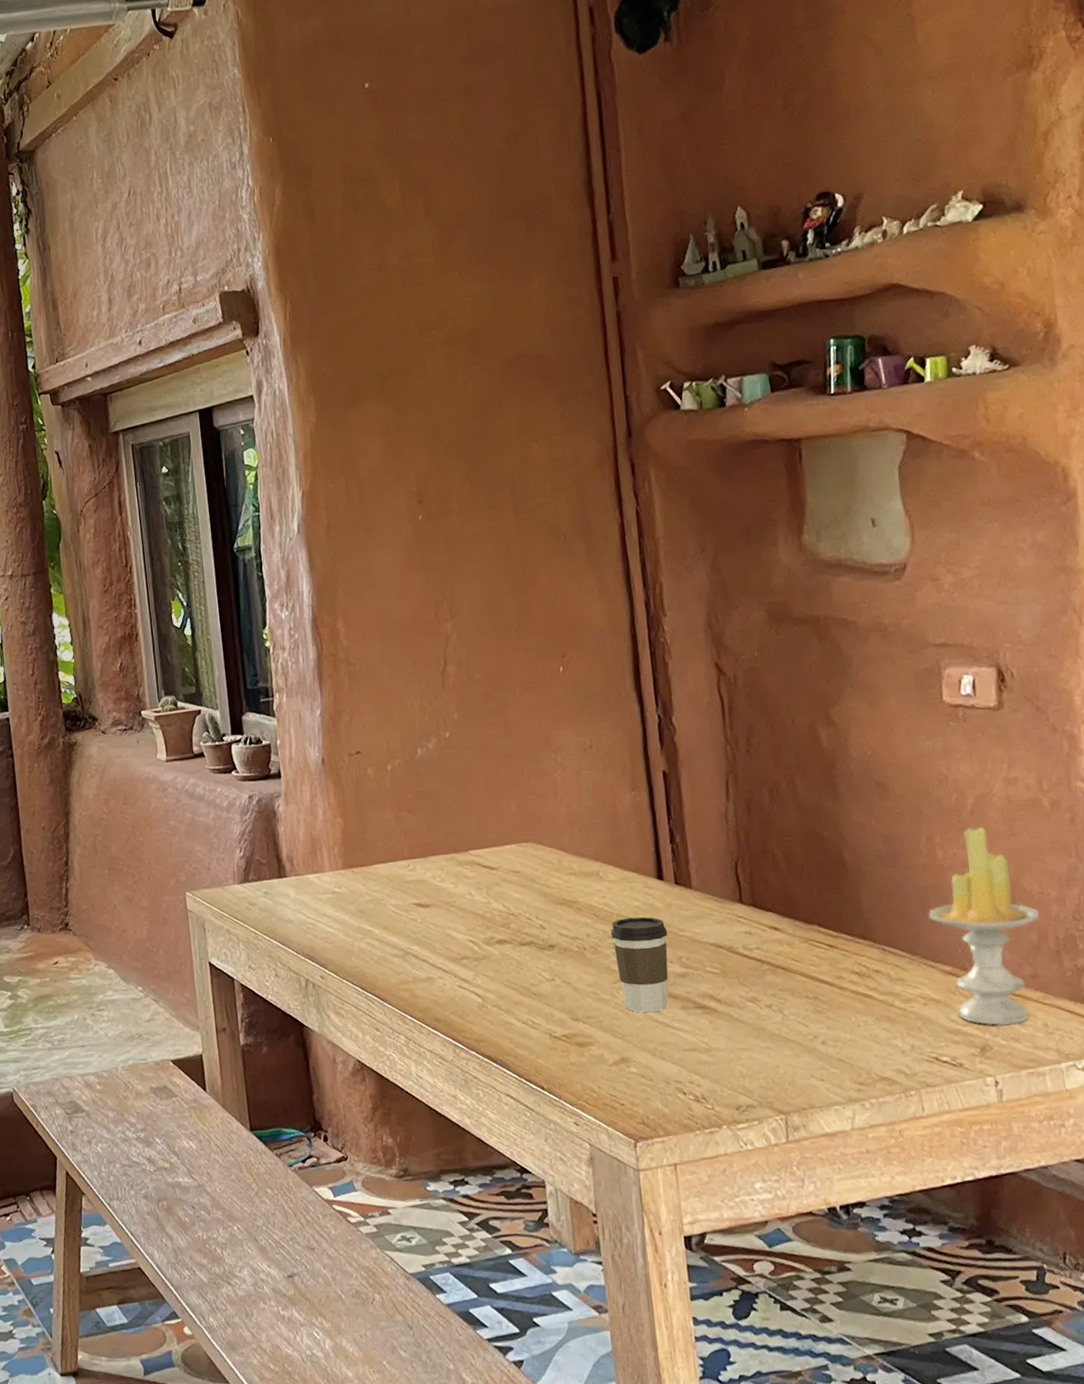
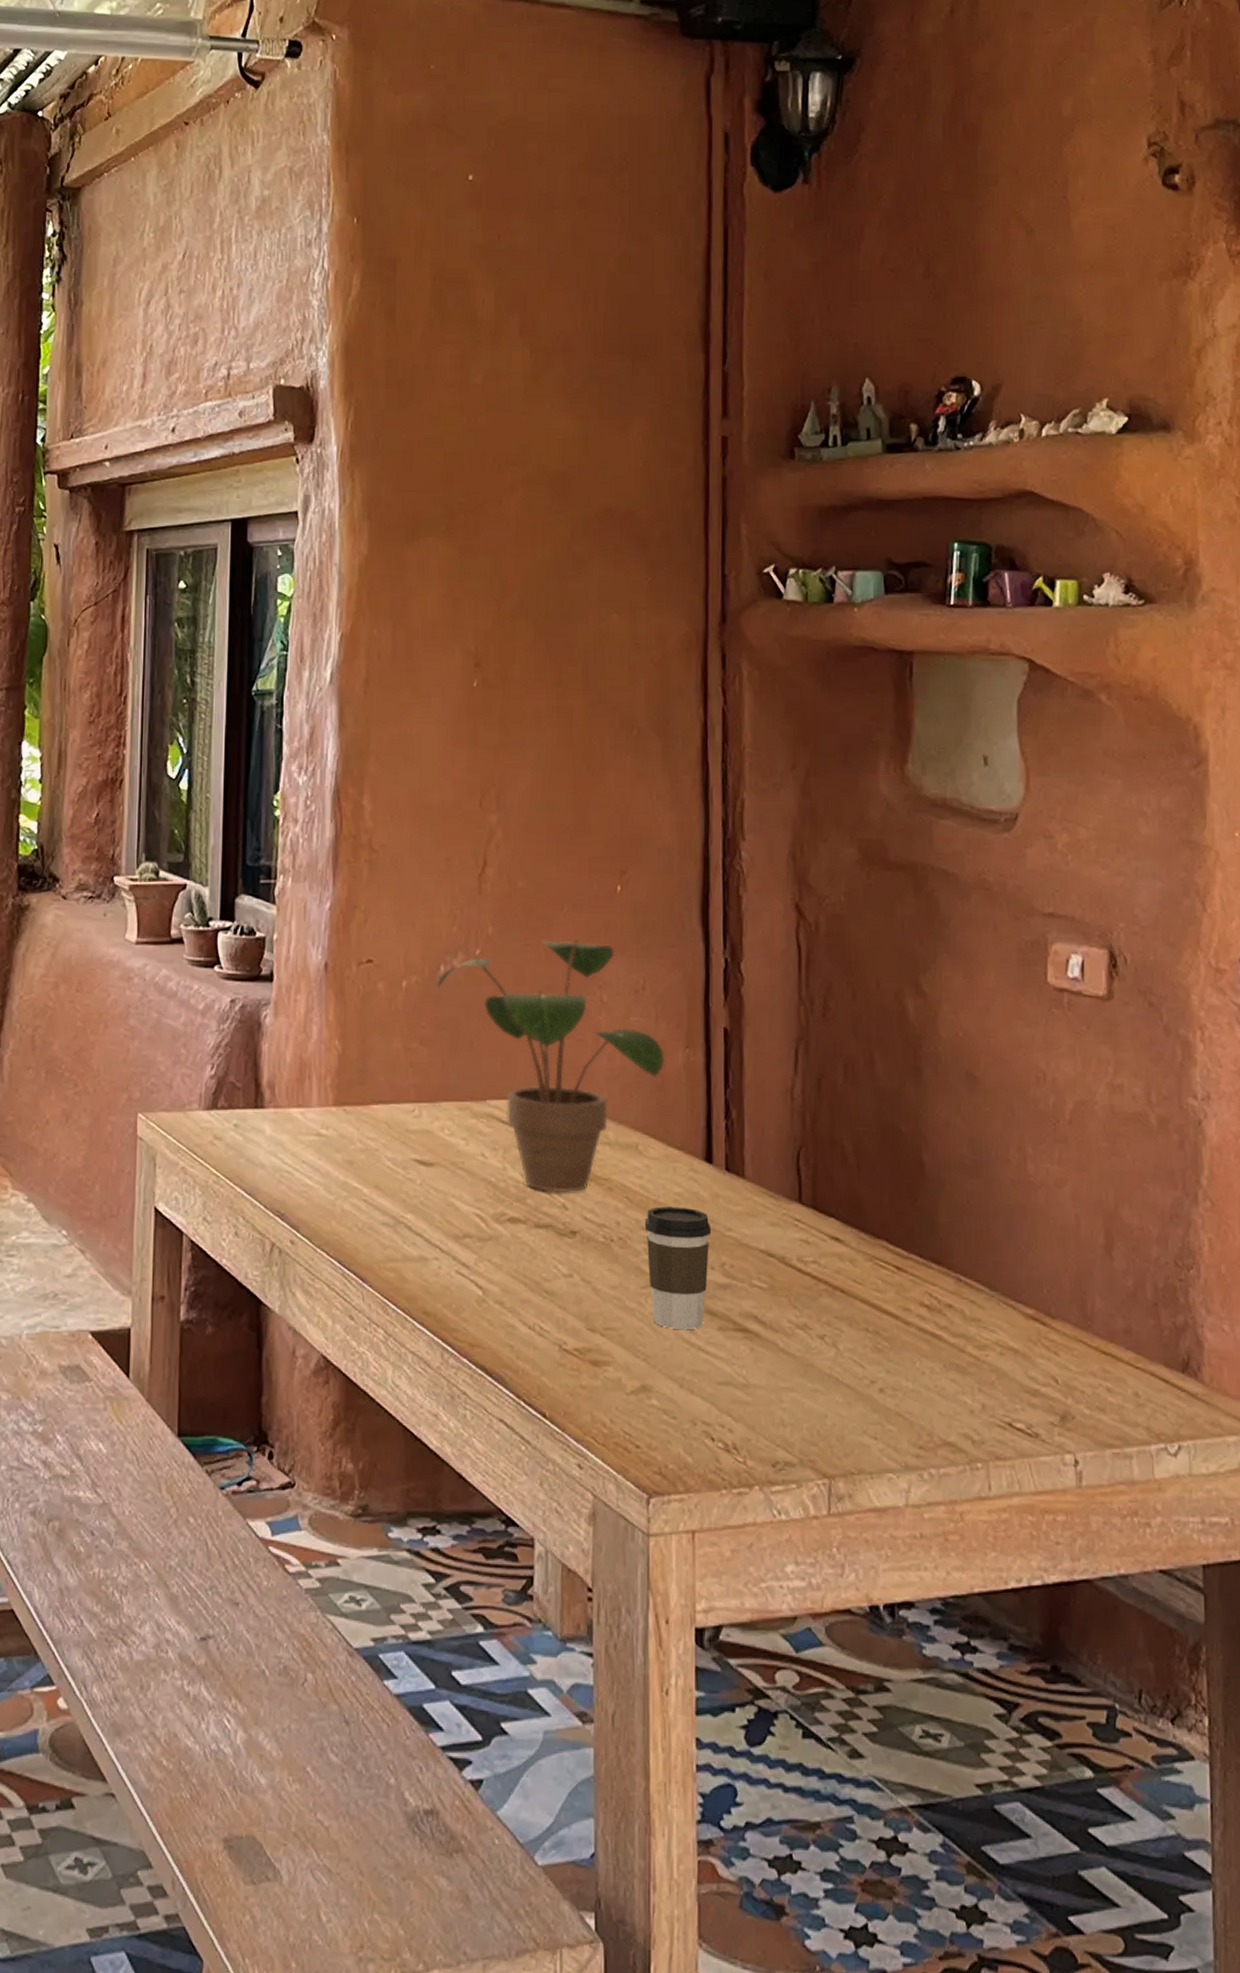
potted plant: none [417,713,615,917] -> present [438,938,665,1193]
candle: present [928,826,1040,1026] -> none [1013,1139,1138,1390]

